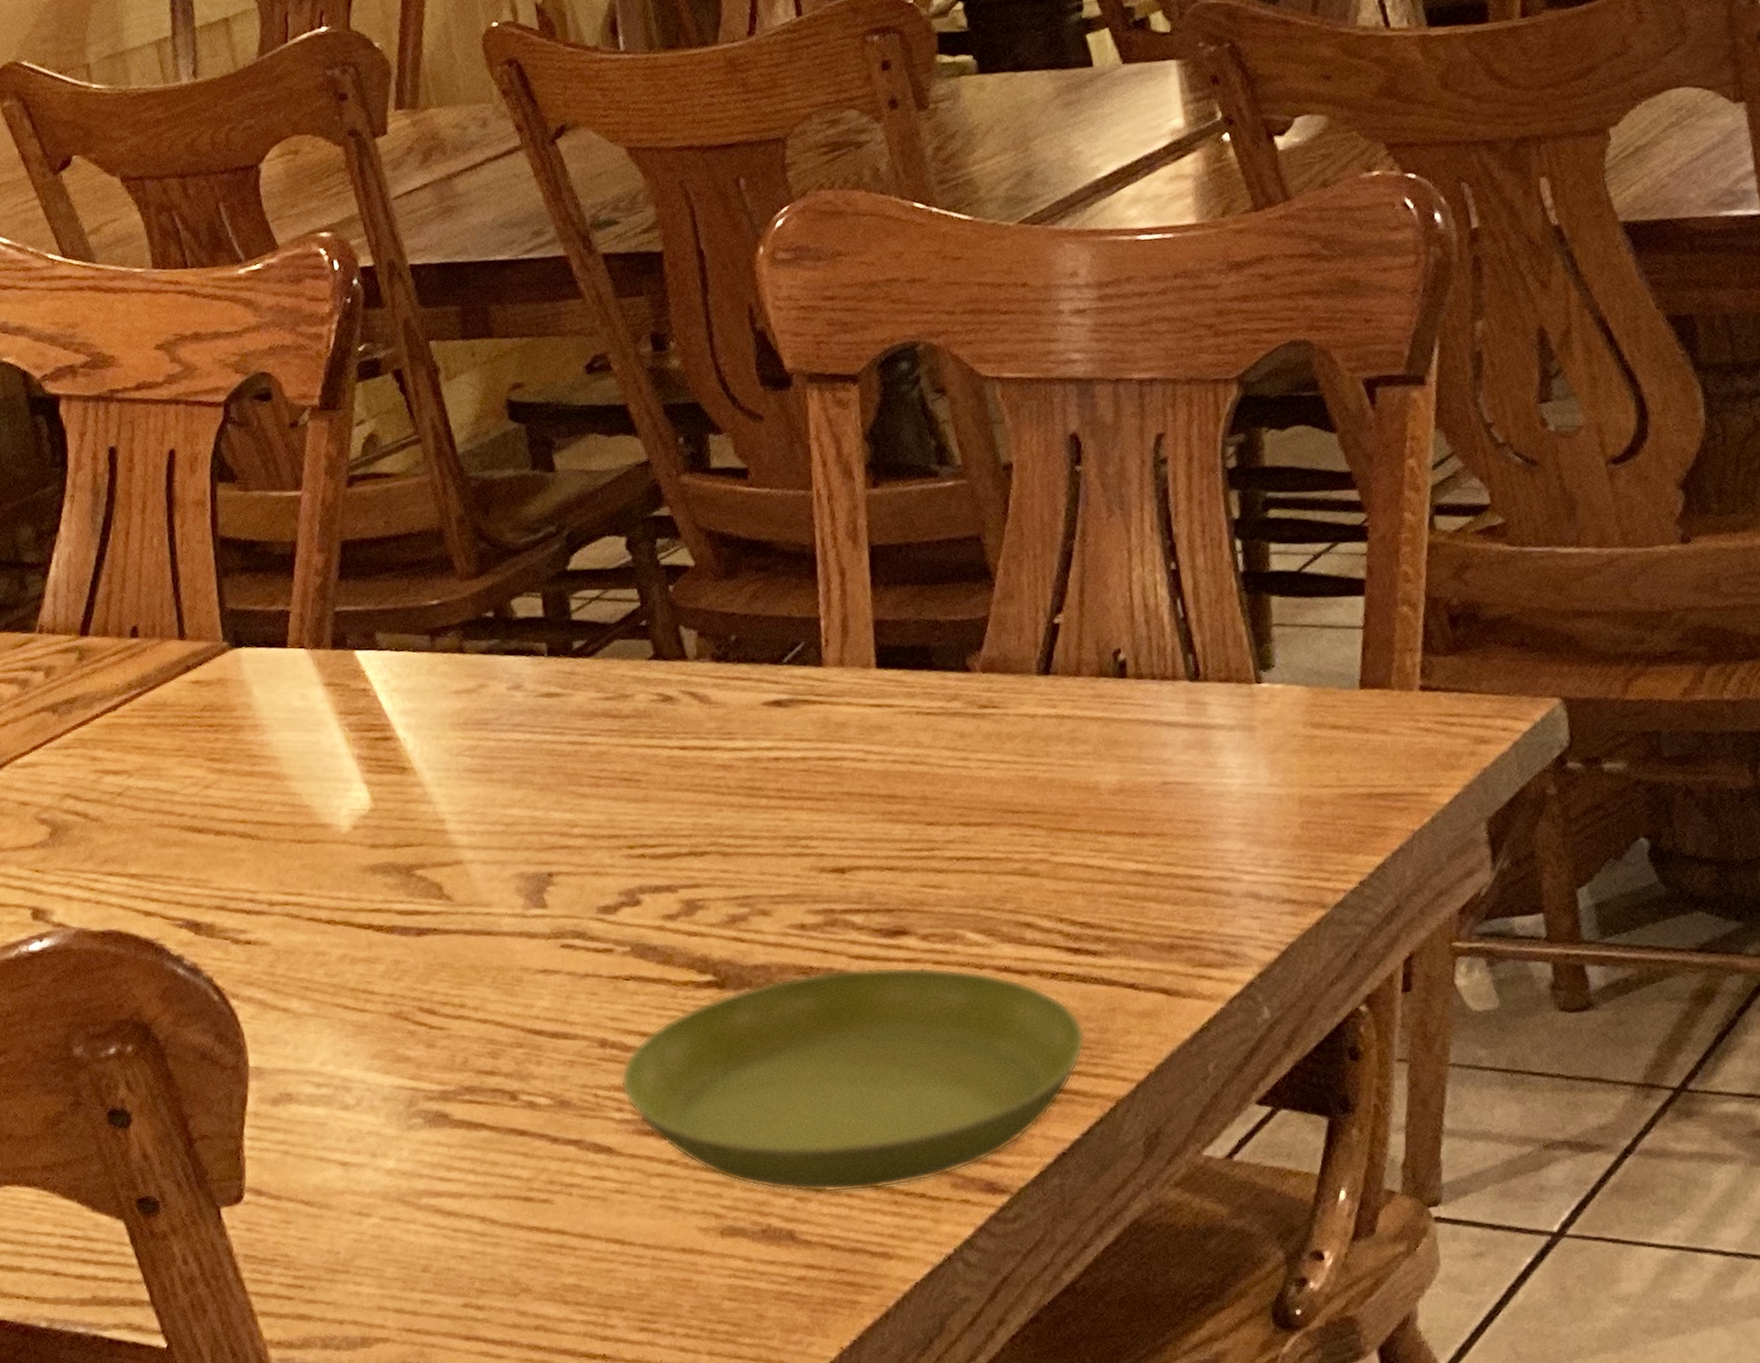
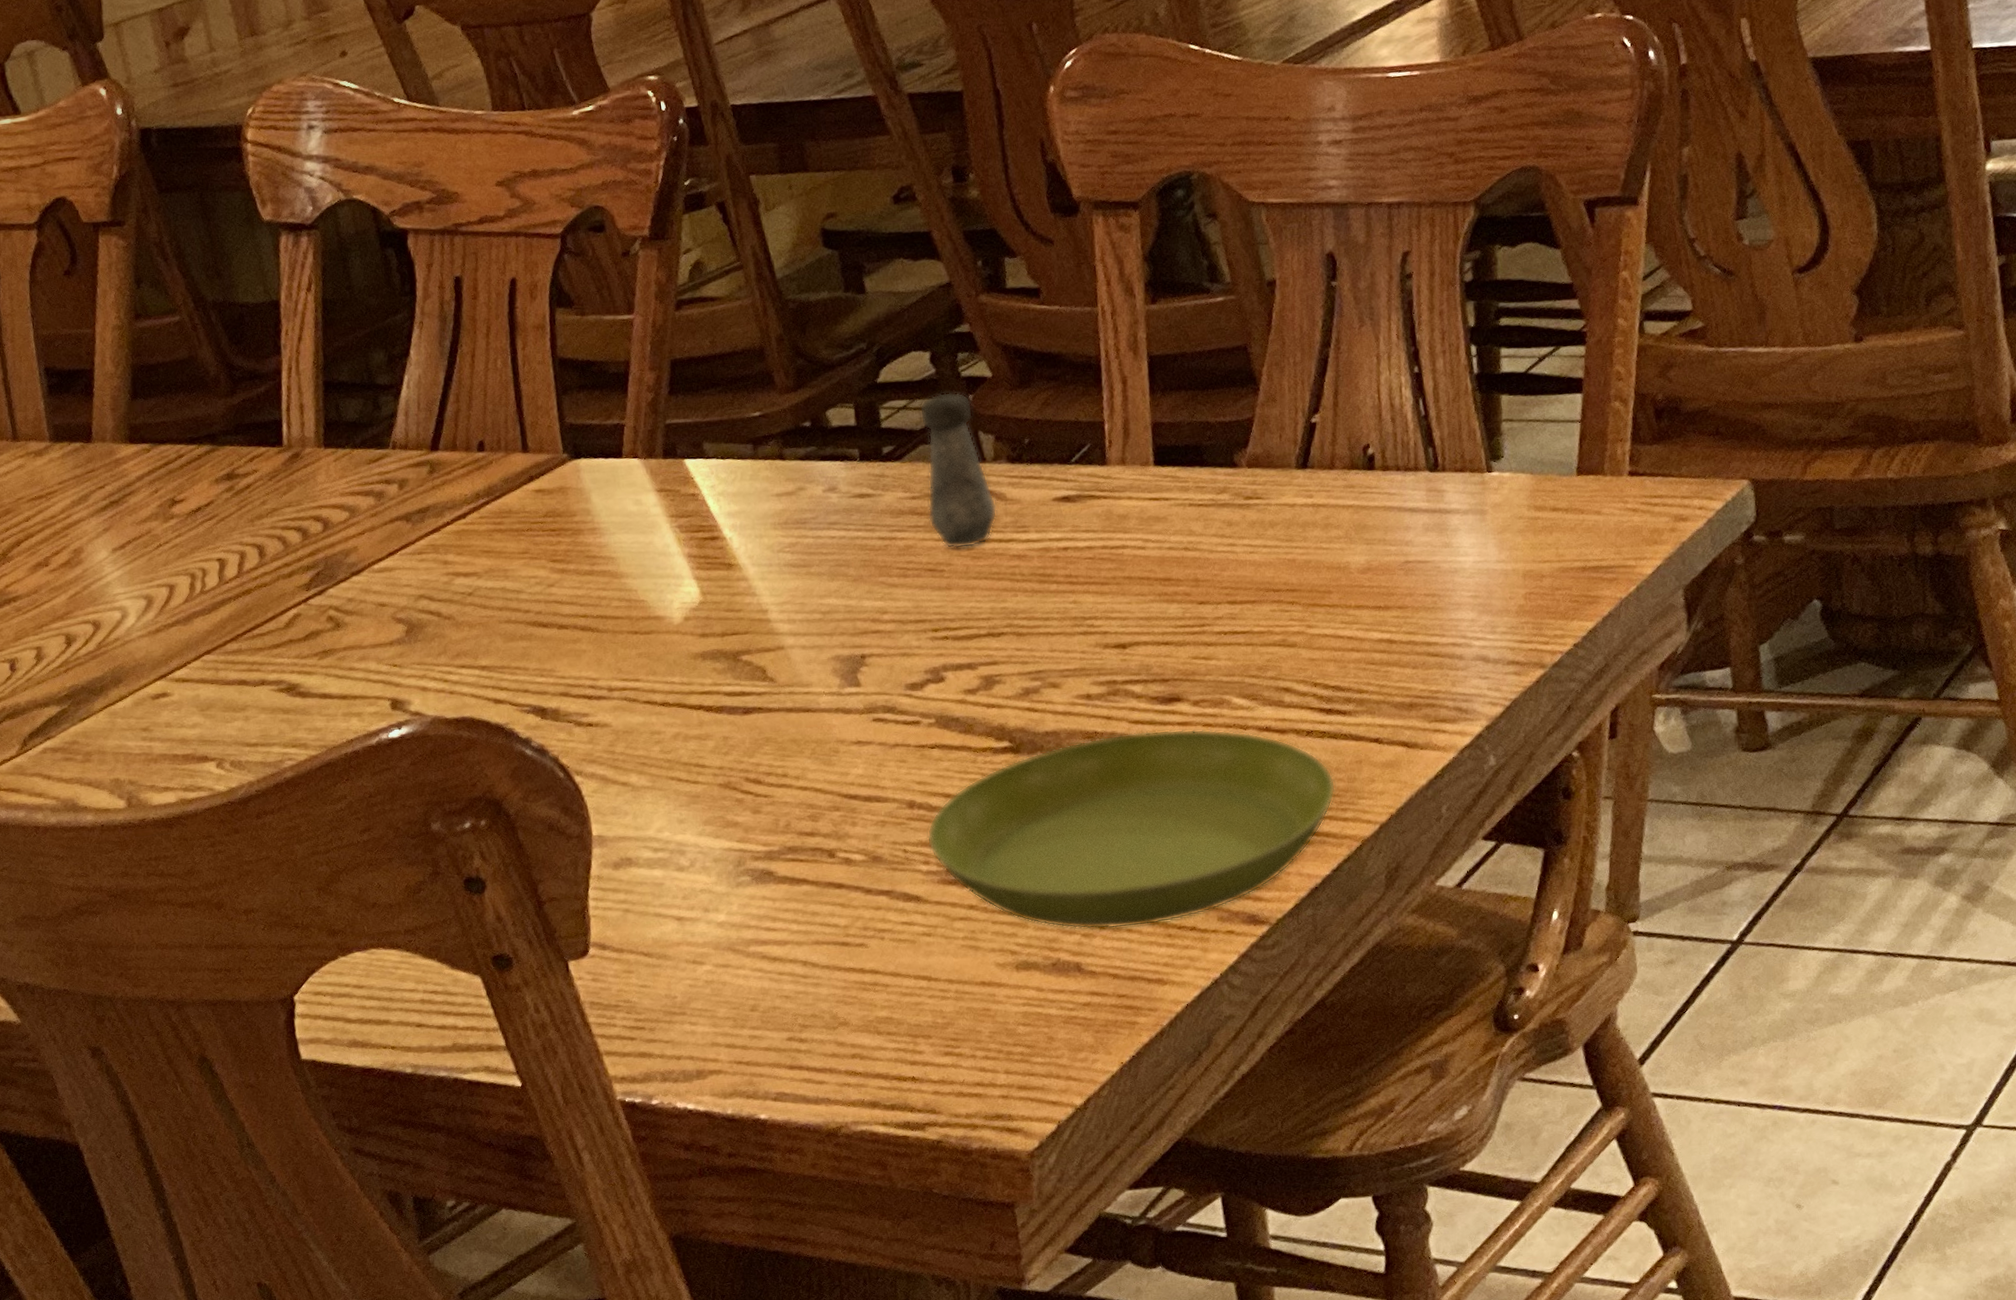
salt shaker: none [614,581,701,757] -> present [919,391,998,549]

